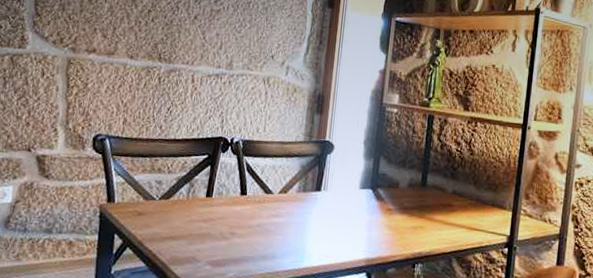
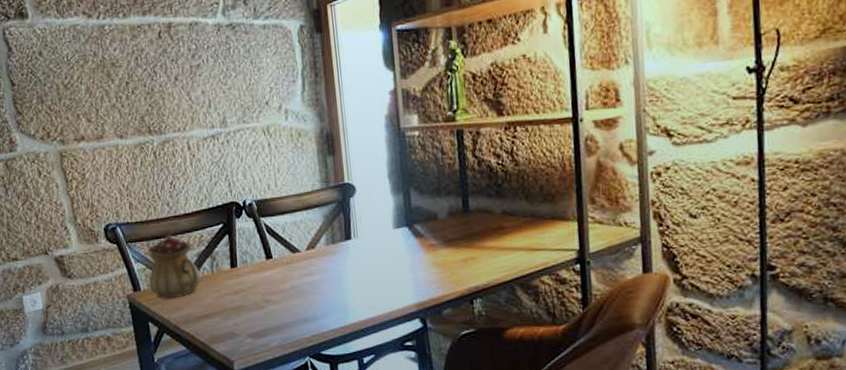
teapot: none [123,151,177,215] -> present [148,231,202,298]

